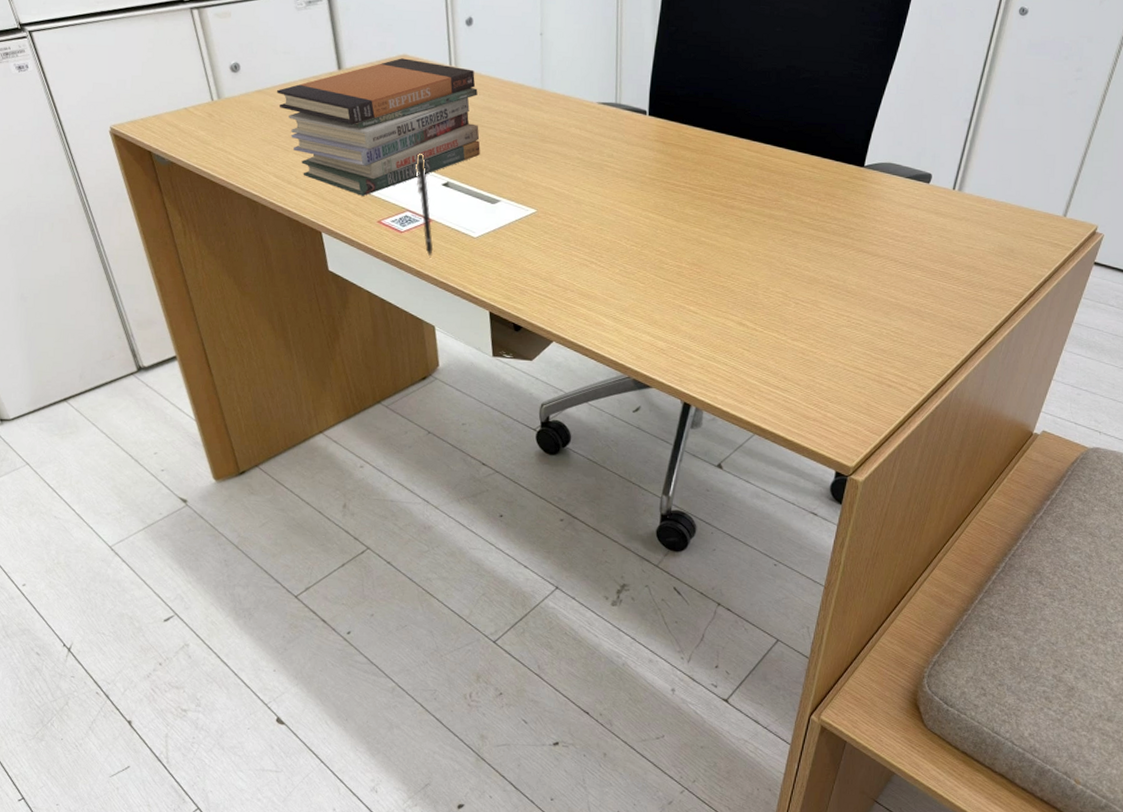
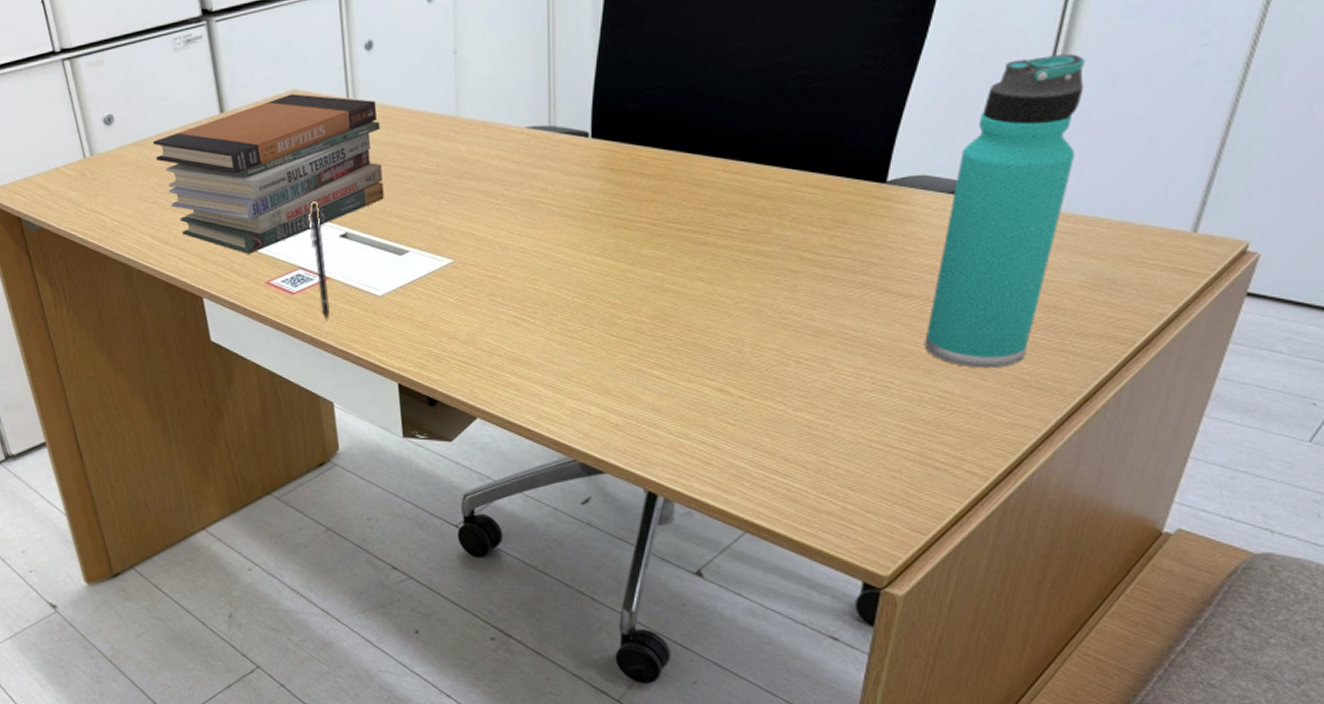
thermos bottle: none [885,77,1002,312] -> present [924,54,1086,369]

